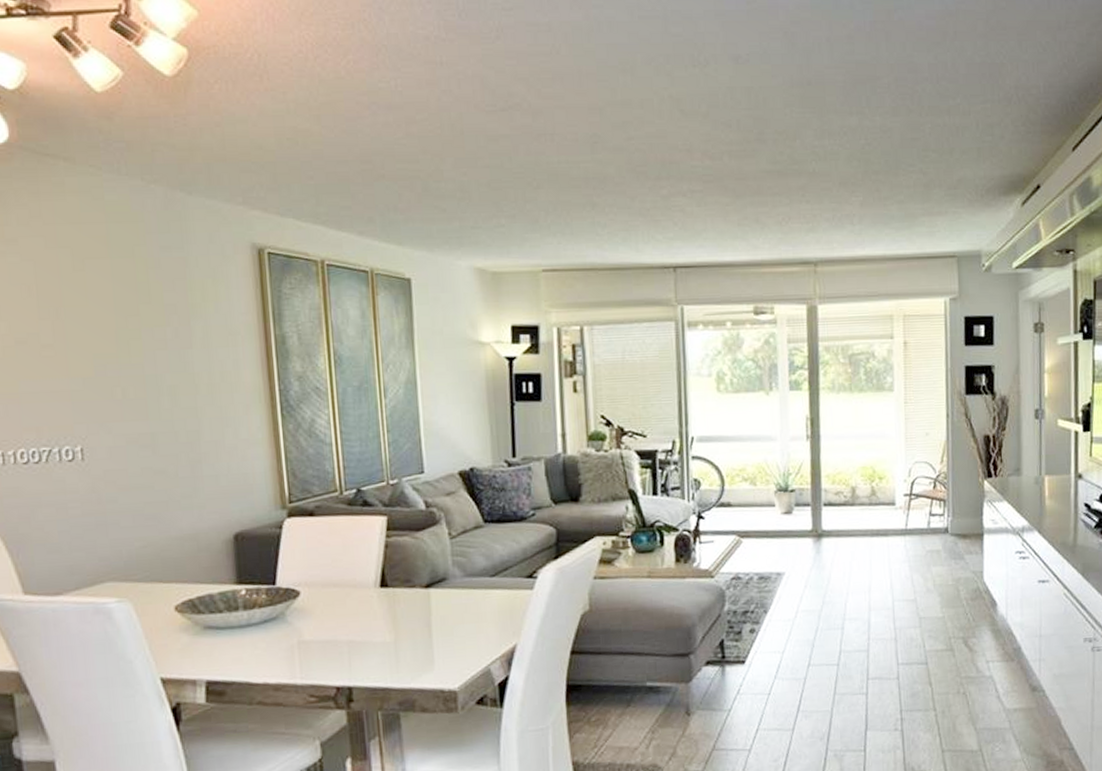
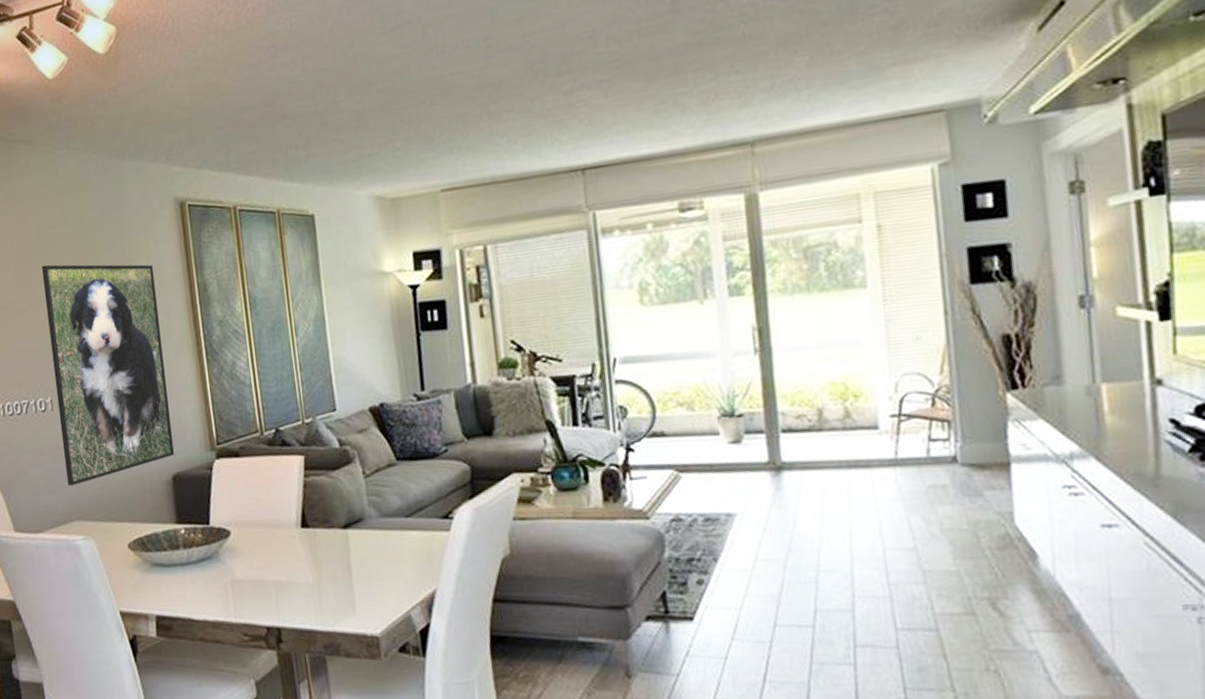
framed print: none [75,298,237,544] -> present [41,264,174,486]

